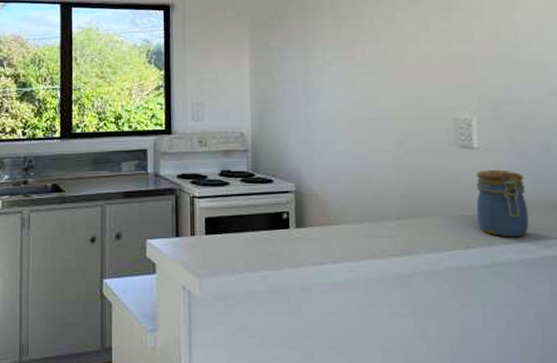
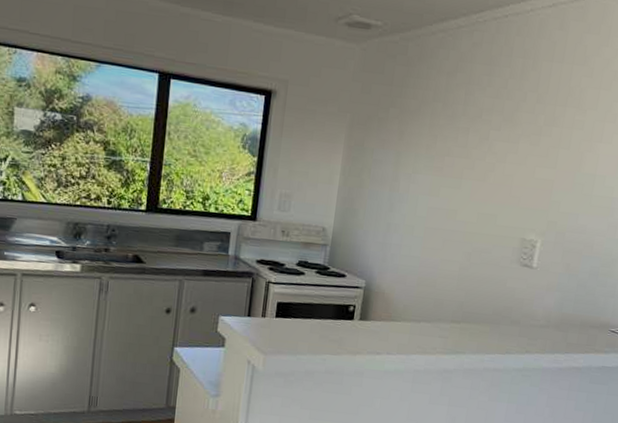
jar: present [476,169,529,236] -> none [520,288,570,349]

